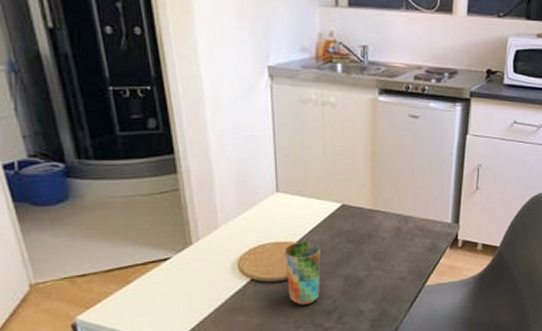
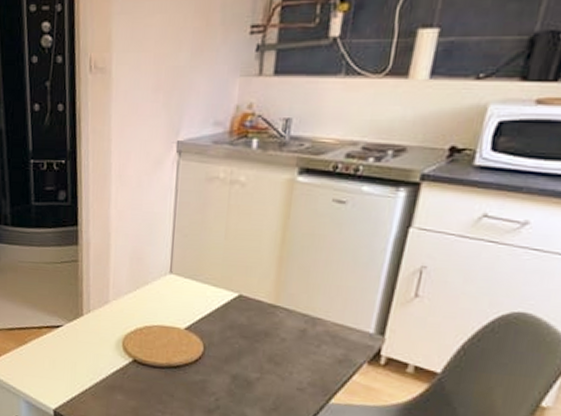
cup: present [284,241,321,305] -> none [169,329,209,398]

